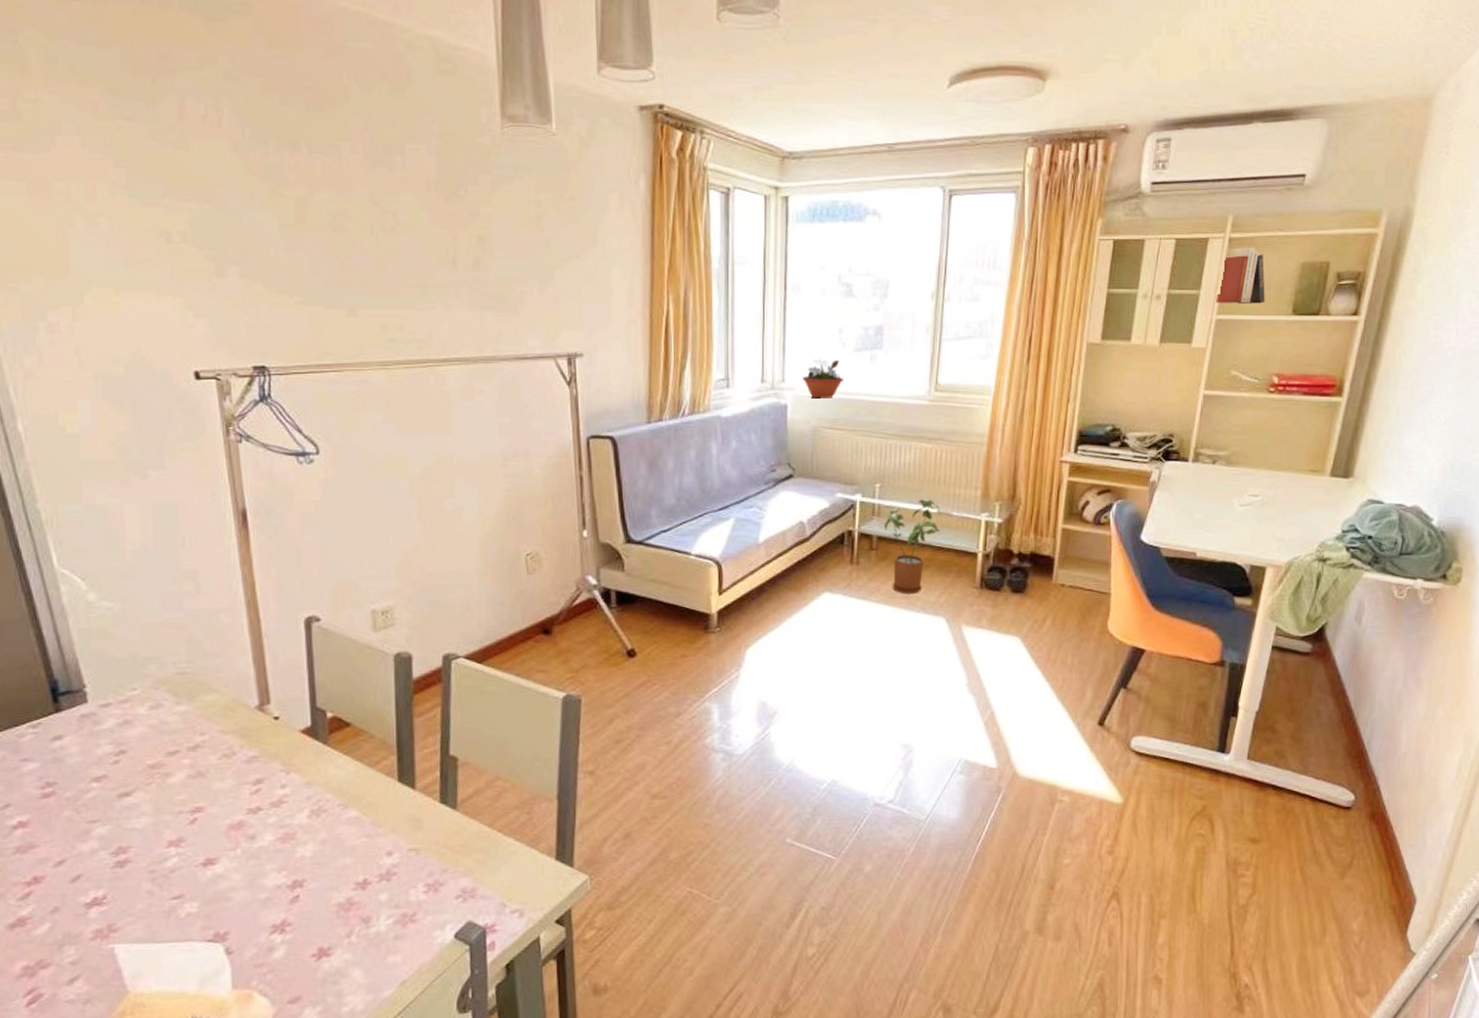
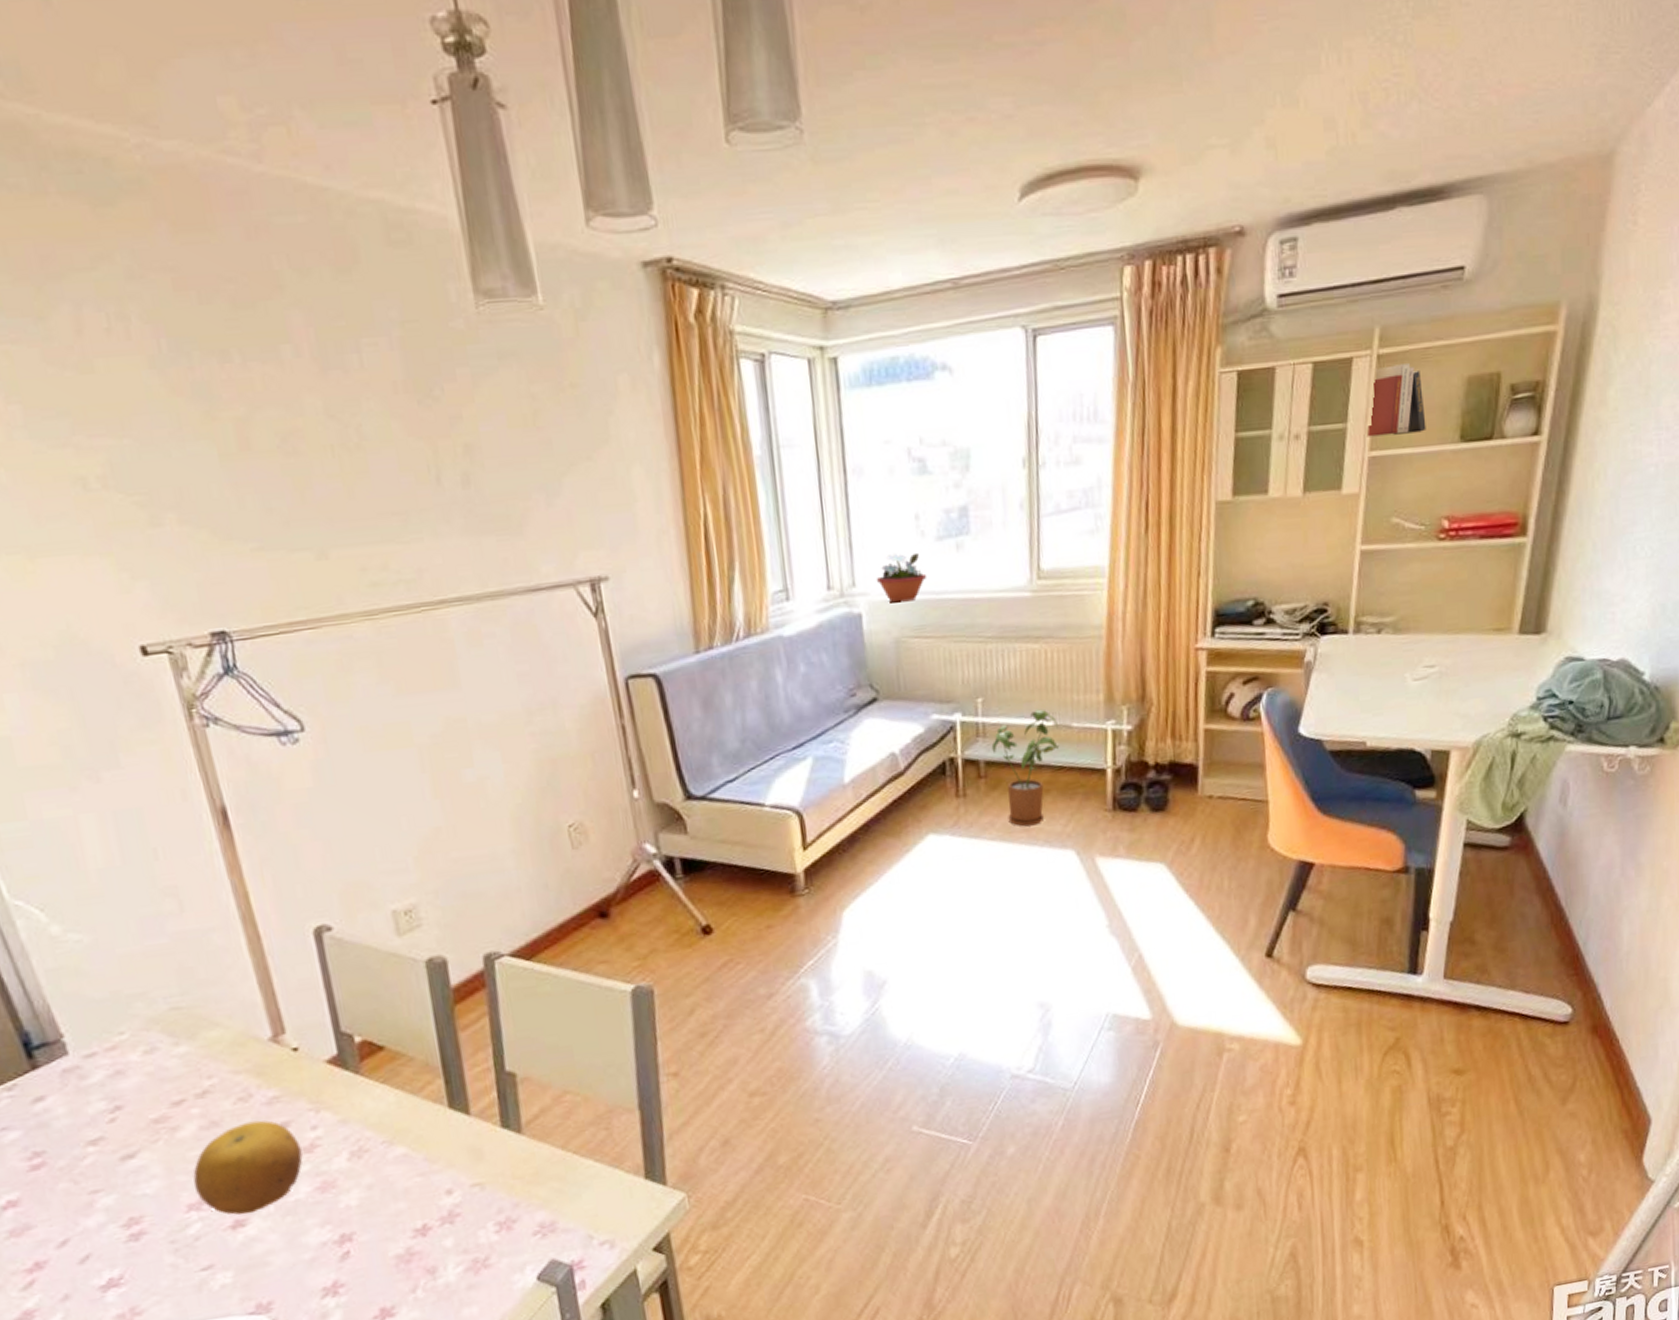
fruit: none [176,775,271,855] -> present [193,1120,303,1215]

